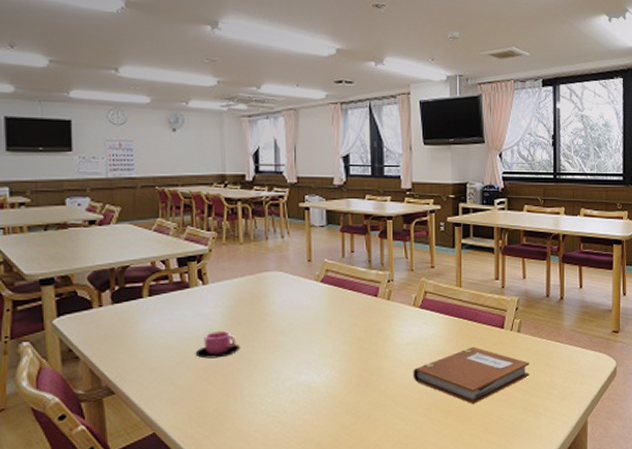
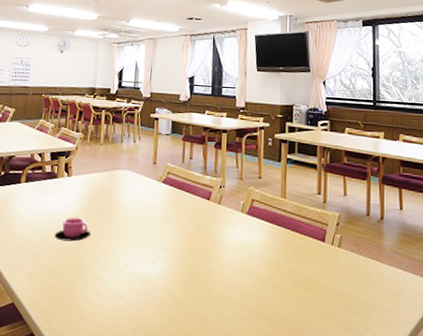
notebook: present [413,346,530,405] -> none [237,256,350,315]

